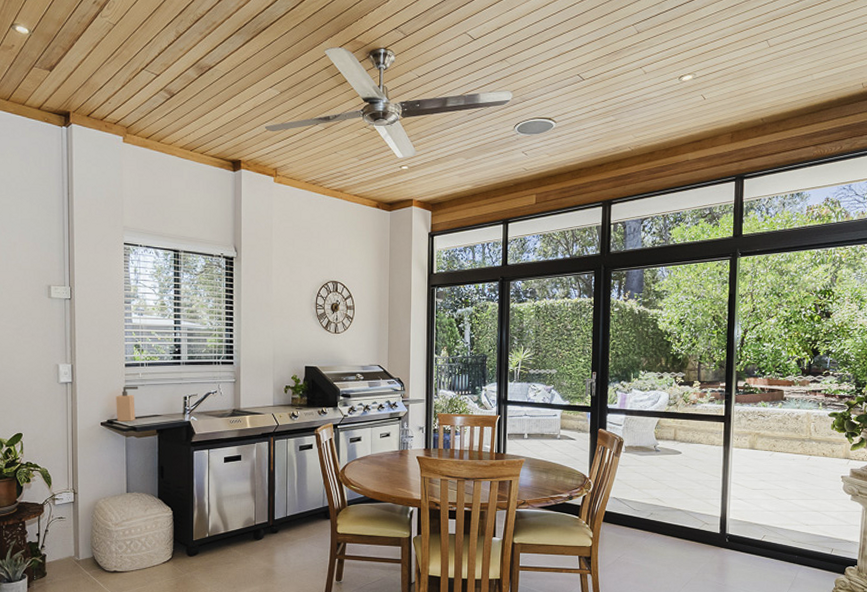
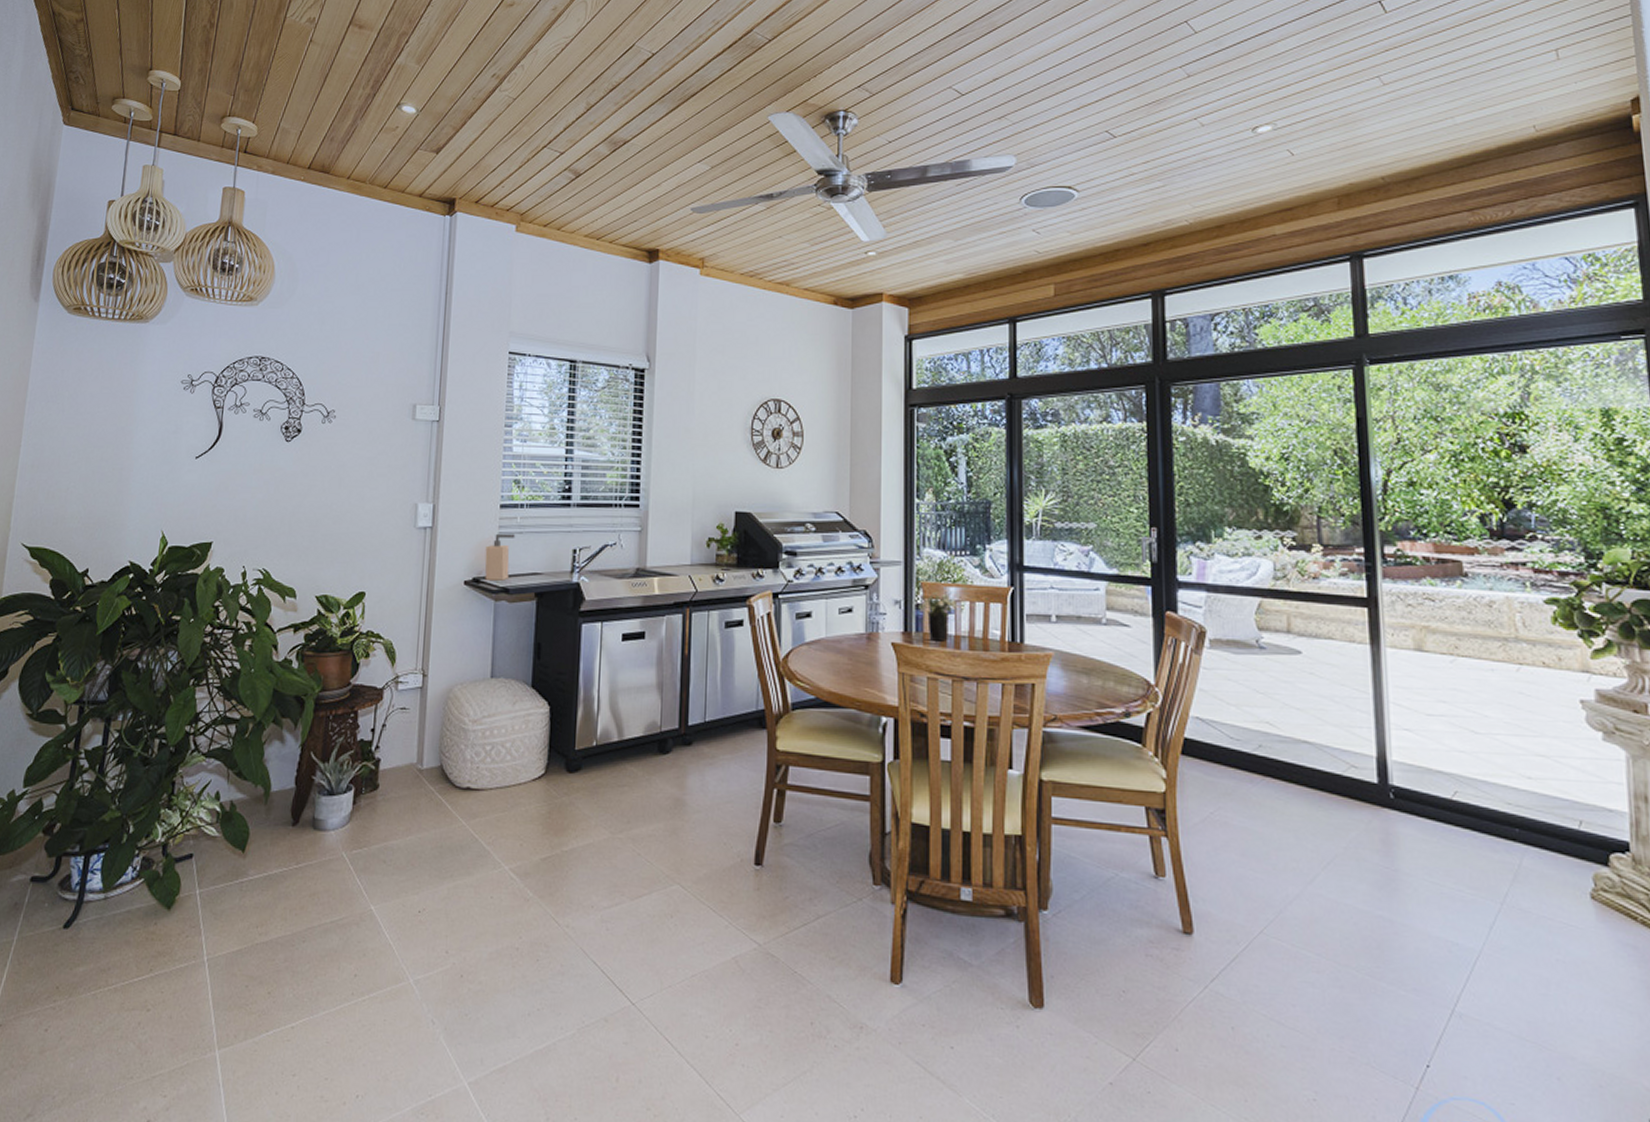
flower arrangement: none [436,420,464,454] -> present [919,591,960,642]

